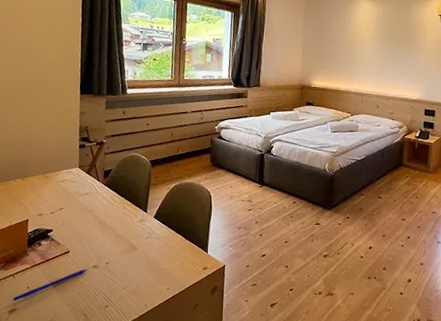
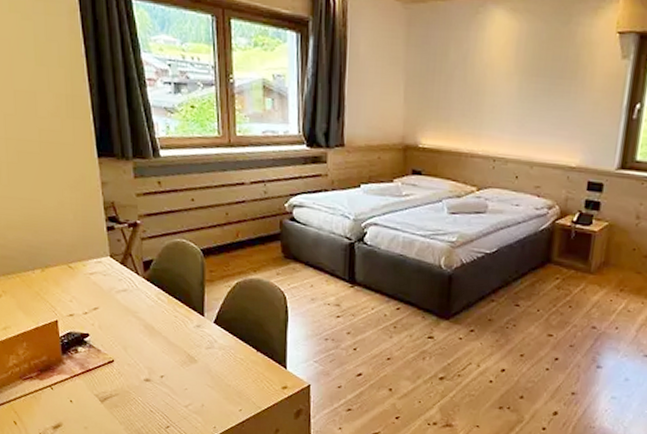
pen: present [13,269,88,302] -> none [55,382,140,417]

